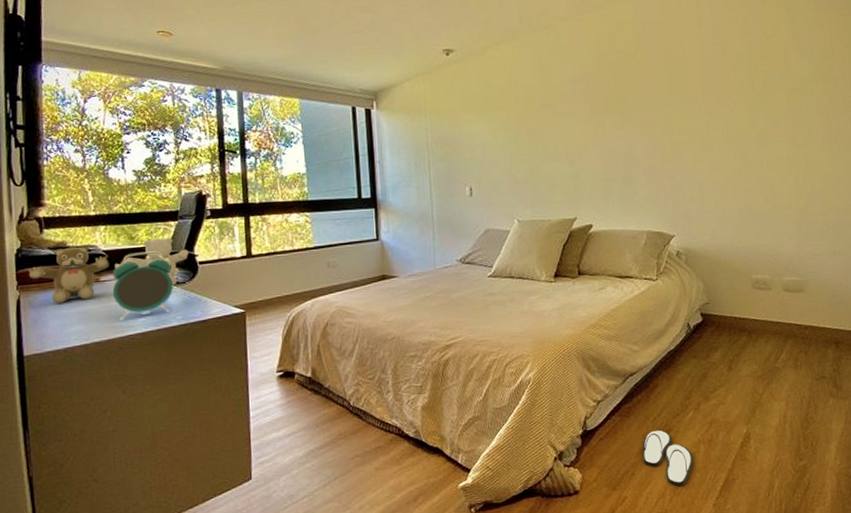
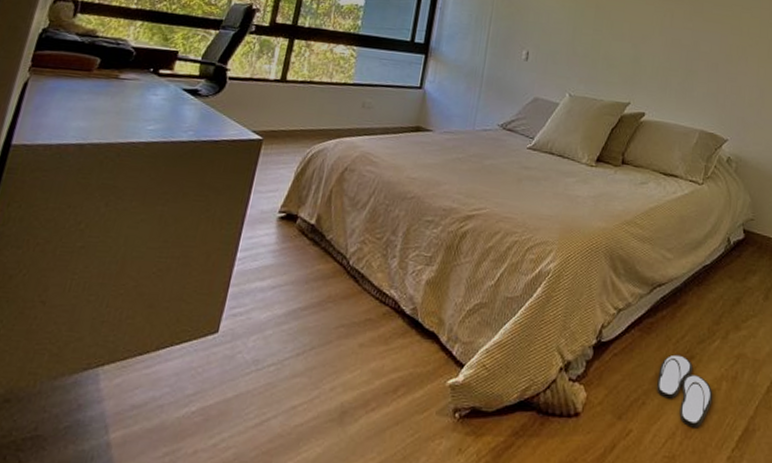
stuffed animal: present [29,237,189,304] -> none [46,36,222,97]
alarm clock: present [112,251,174,320] -> none [126,55,199,125]

